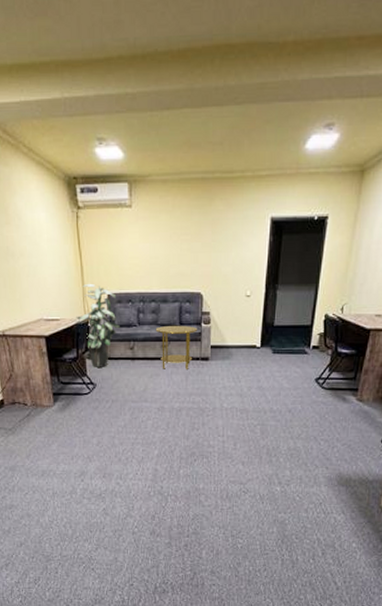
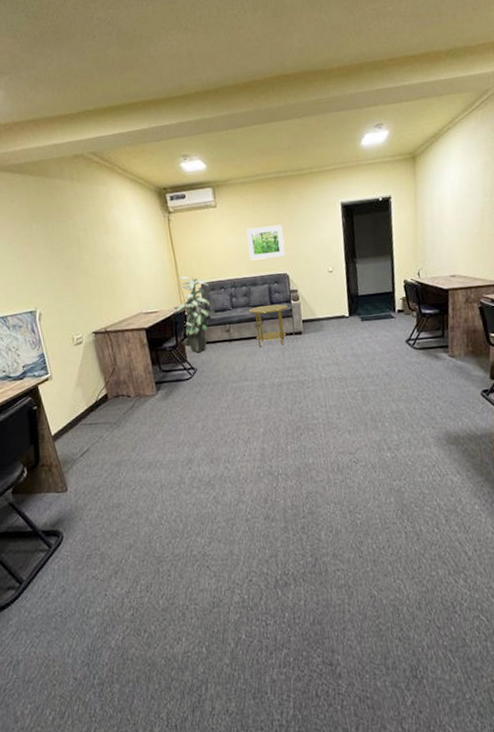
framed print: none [162,236,202,274] -> present [246,224,286,261]

